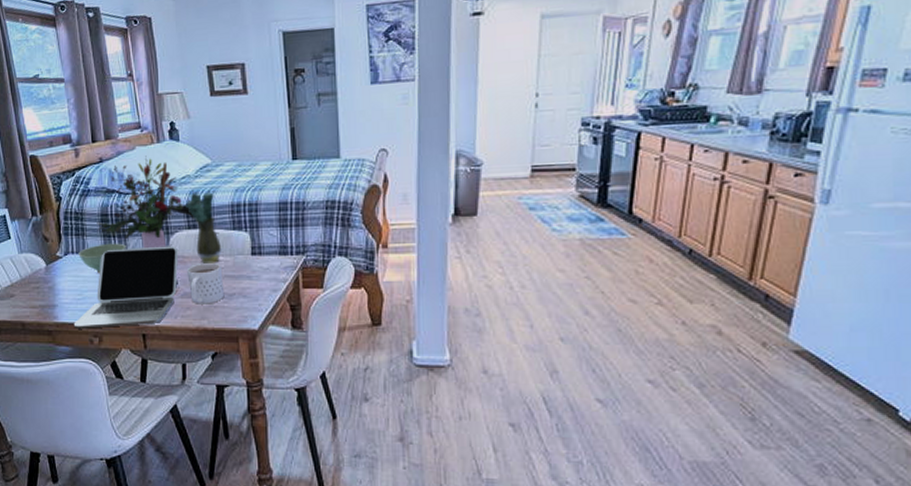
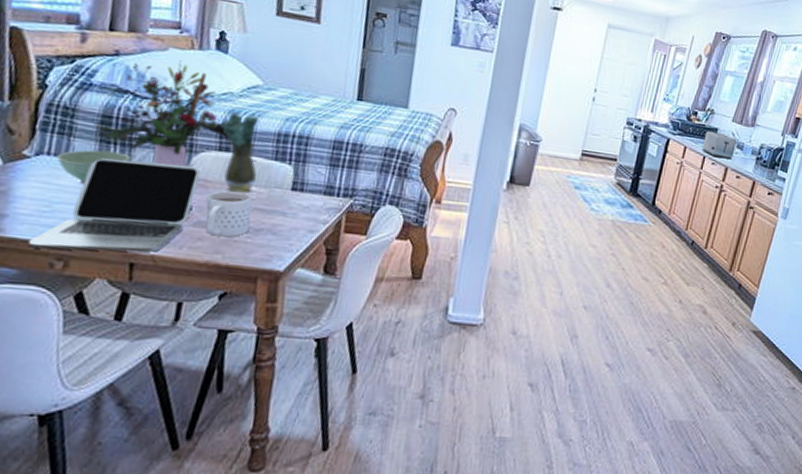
toaster: none [687,110,738,143] -> present [702,130,737,160]

